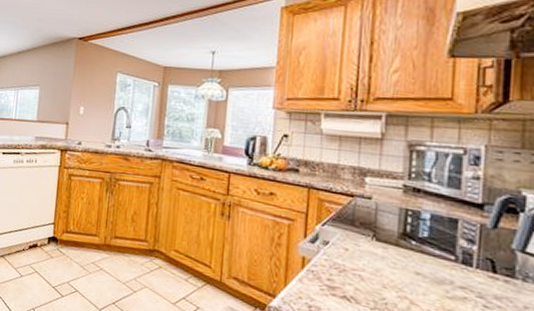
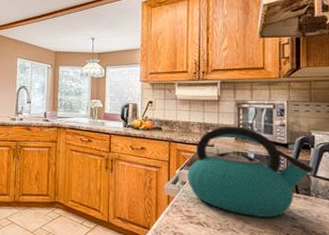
kettle: none [331,173,522,302] -> present [188,126,313,218]

